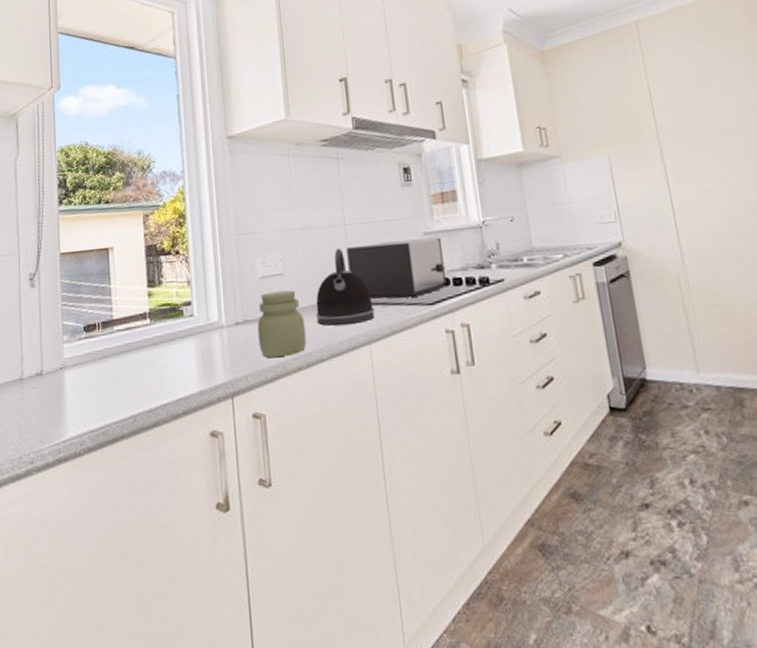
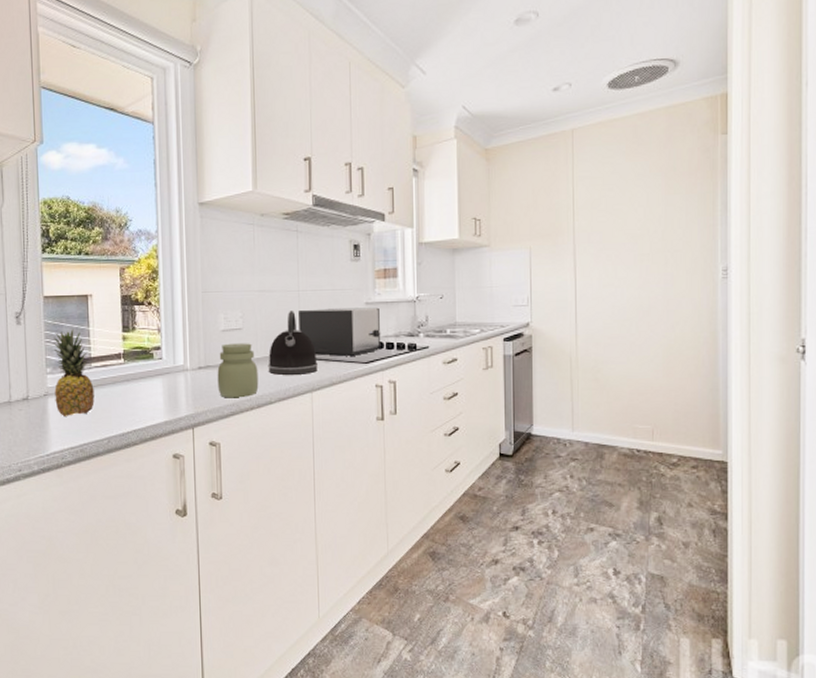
fruit: none [71,287,118,393] -> present [54,328,95,416]

